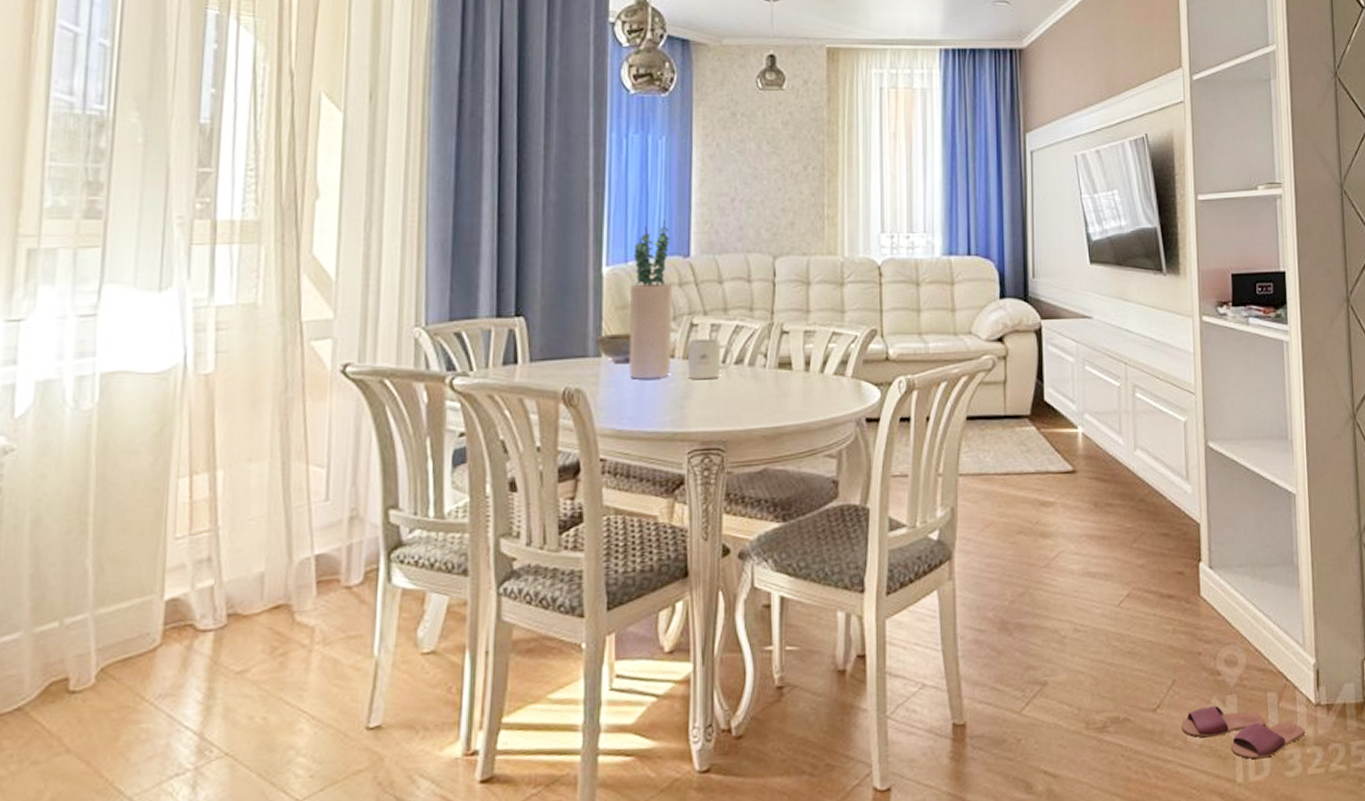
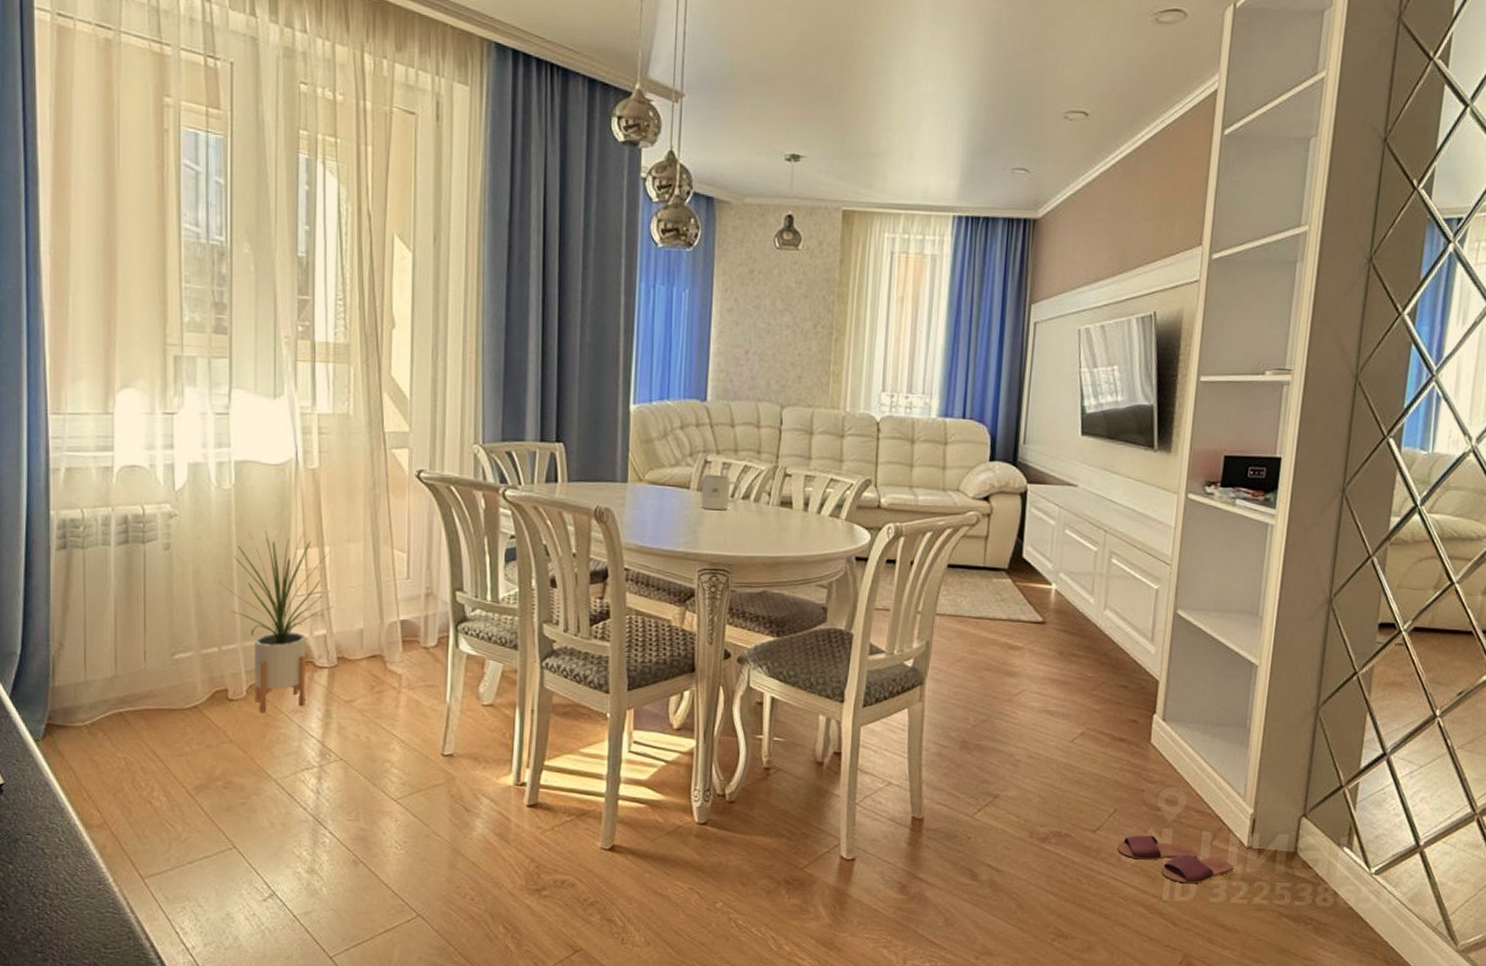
house plant: none [69,456,224,705] -> present [220,531,333,713]
bowl: present [596,332,632,364] -> none [623,463,654,491]
vase: present [629,220,672,380] -> none [651,366,690,506]

